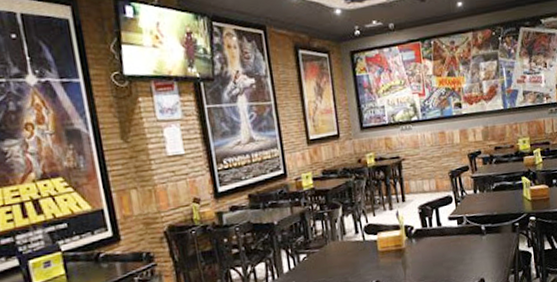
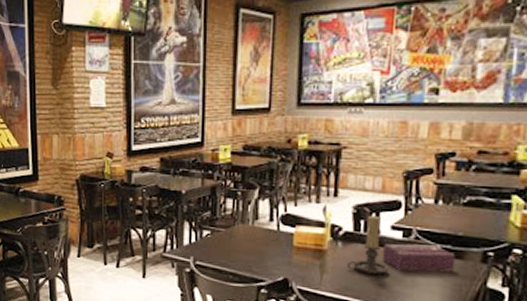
candle holder: none [423,211,453,261] -> present [348,215,389,275]
tissue box: none [446,225,496,253] -> present [383,243,456,272]

